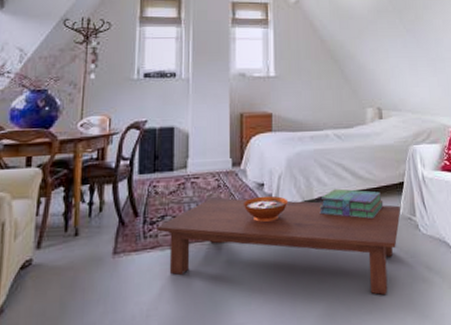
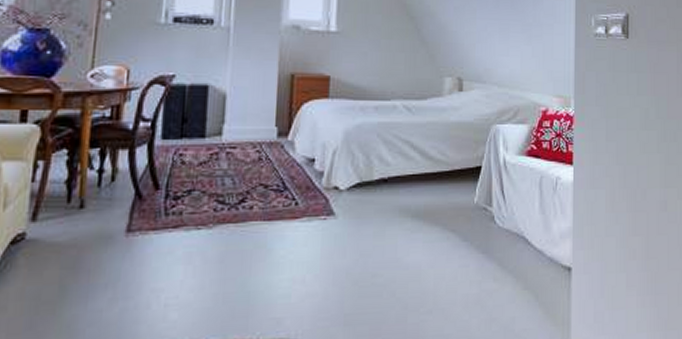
coffee table: present [157,197,401,295] -> none [181,172,475,293]
decorative bowl: present [244,195,287,222] -> none [289,173,342,203]
stack of books: present [319,188,384,220] -> none [379,170,456,208]

